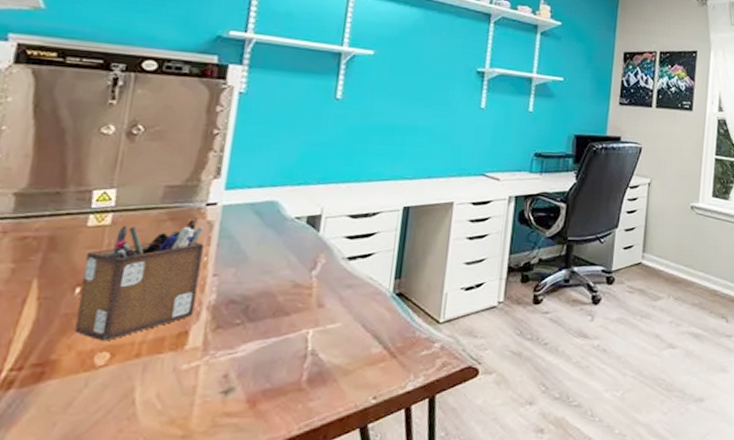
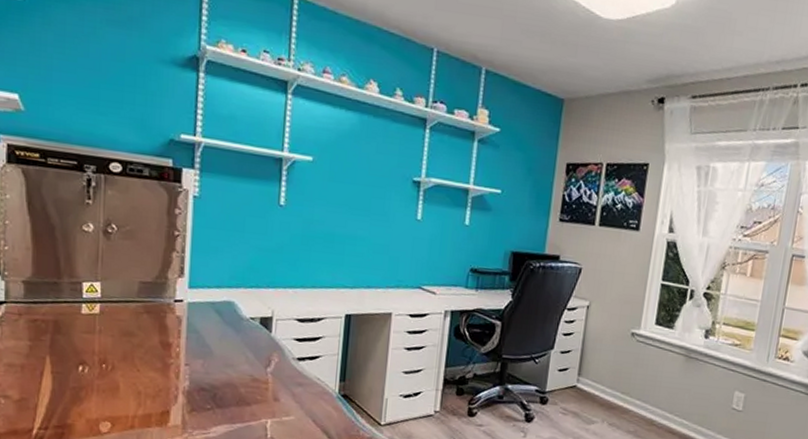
desk organizer: present [74,217,204,342] -> none [82,312,175,413]

